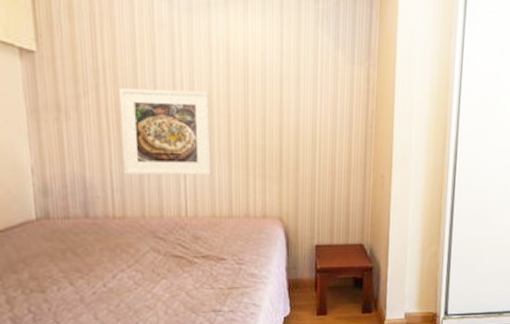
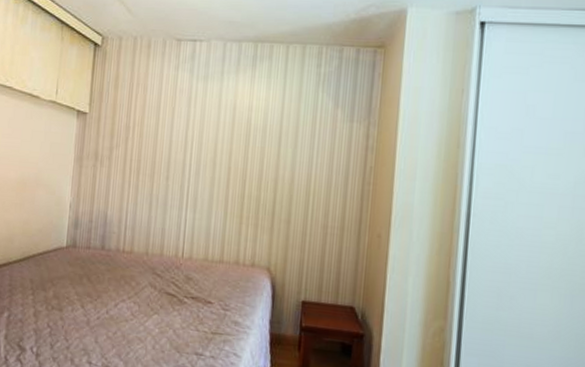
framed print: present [119,88,212,176] -> none [137,142,215,221]

